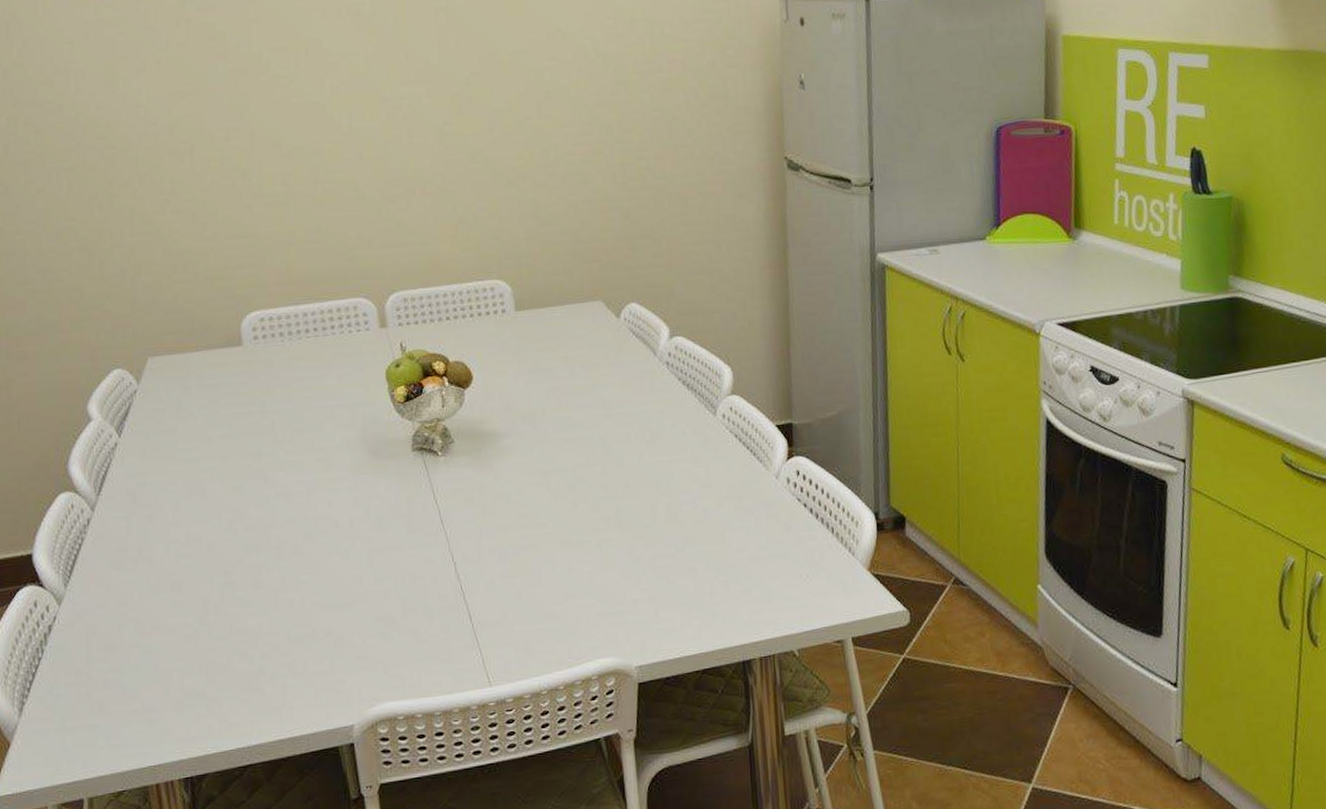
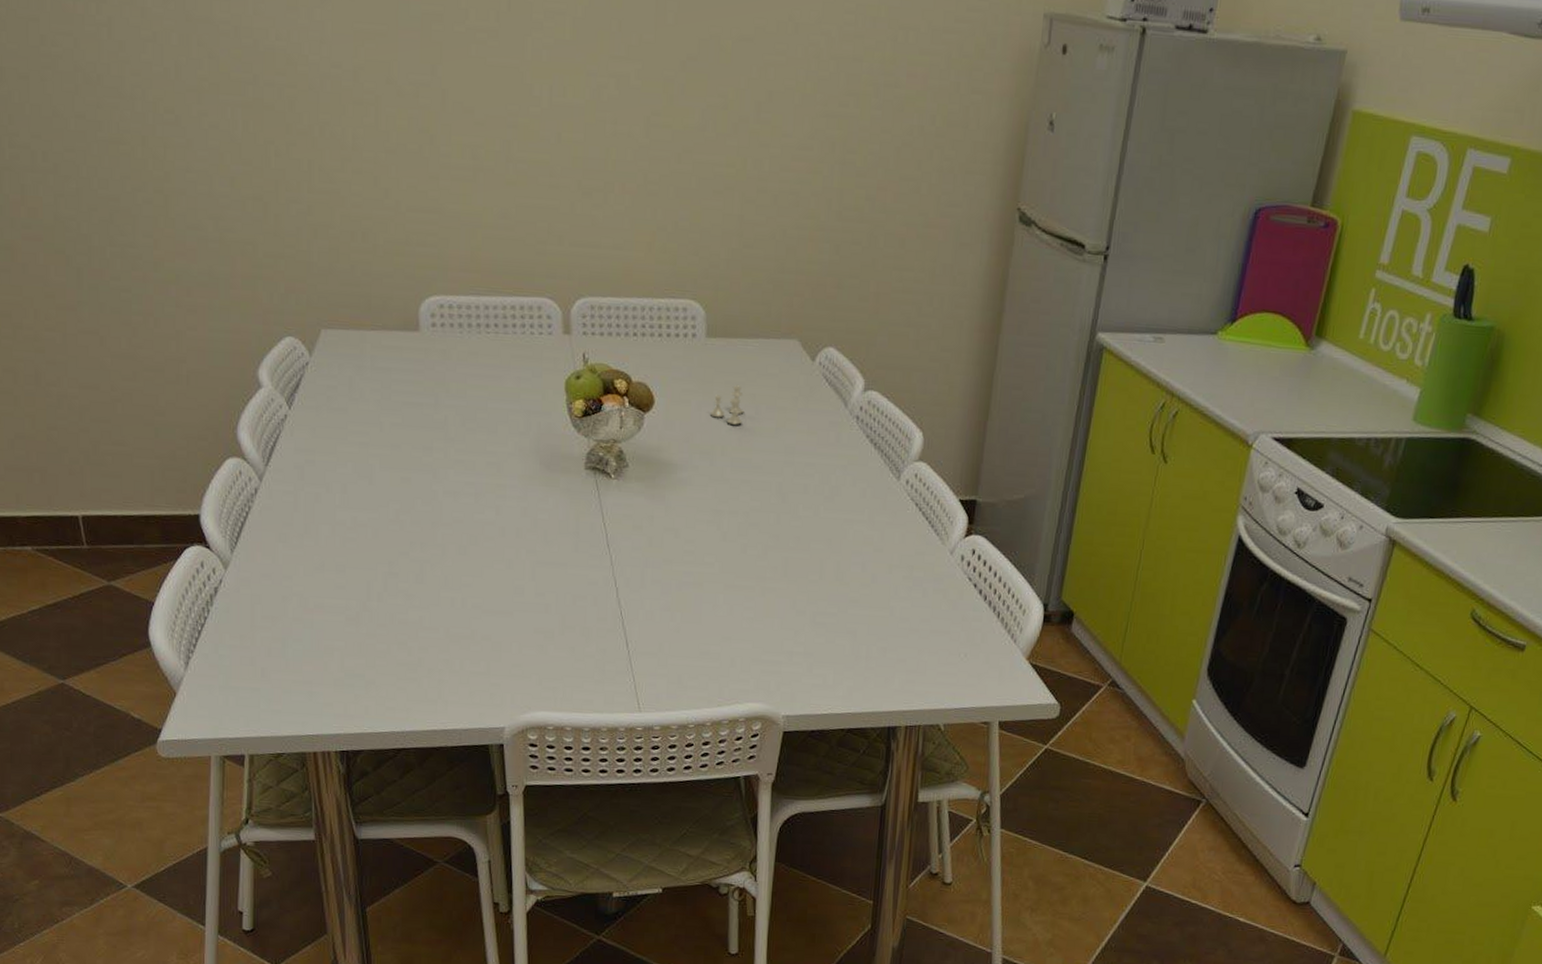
salt and pepper shaker set: none [528,349,559,388] -> present [711,384,744,425]

